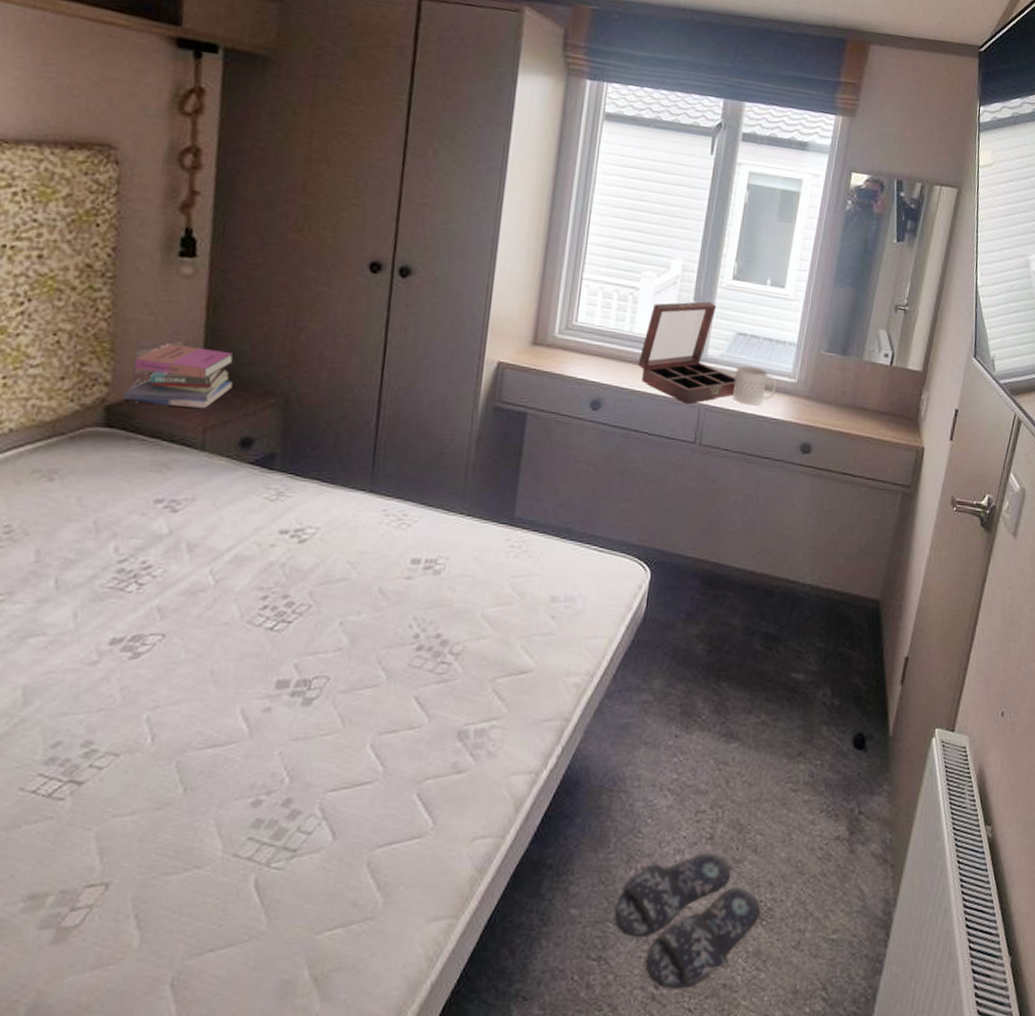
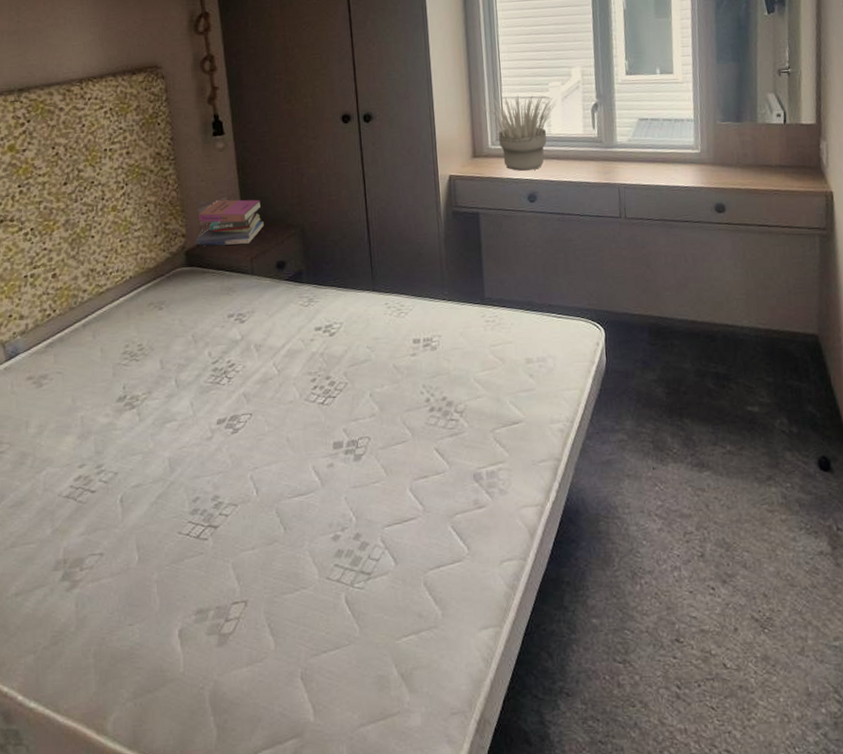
potted plant: none [556,277,646,372] -> present [482,95,556,172]
slippers: present [615,853,760,988] -> none [630,569,761,688]
jewelry box: present [638,301,737,404] -> none [560,97,647,185]
mug: present [732,366,777,406] -> none [644,145,683,179]

